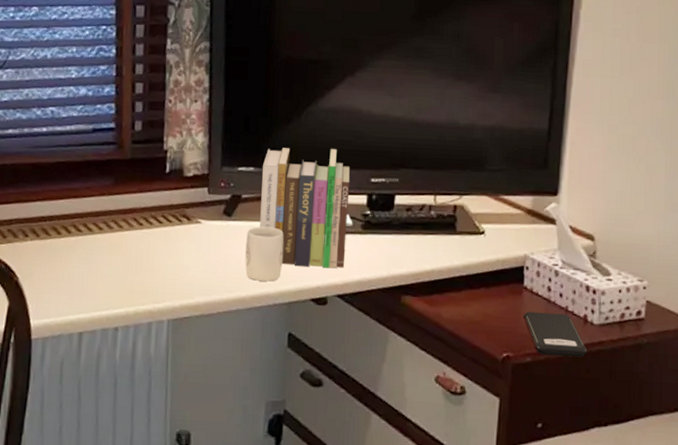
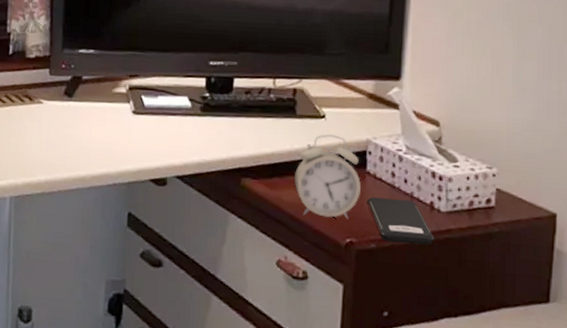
mug: present [245,226,284,282] -> none [85,107,124,161]
books: present [260,148,350,269] -> none [100,31,189,150]
alarm clock: none [453,250,518,334] -> present [293,134,361,219]

